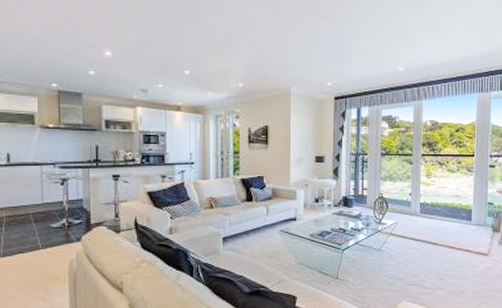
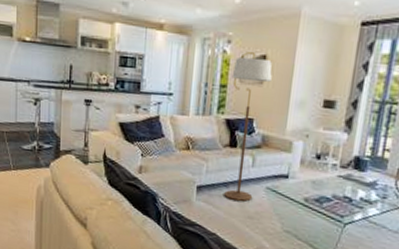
floor lamp: none [242,124,274,245] -> present [224,52,272,202]

